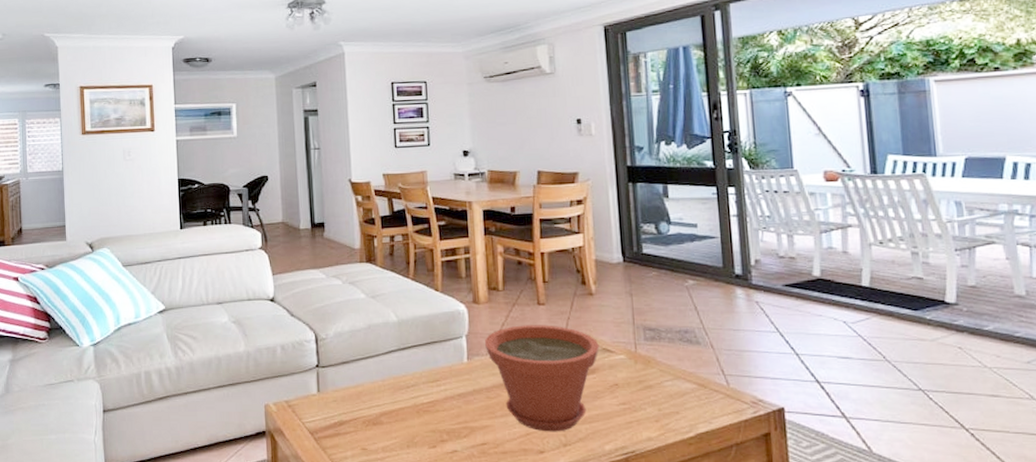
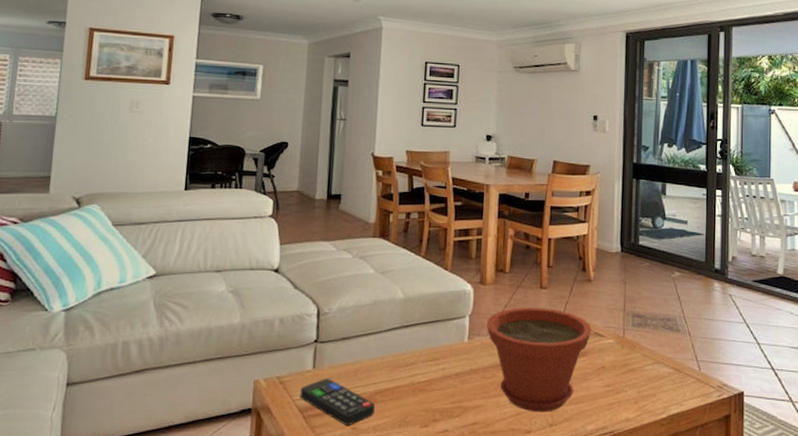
remote control: none [308,402,382,446] -> present [300,379,375,425]

